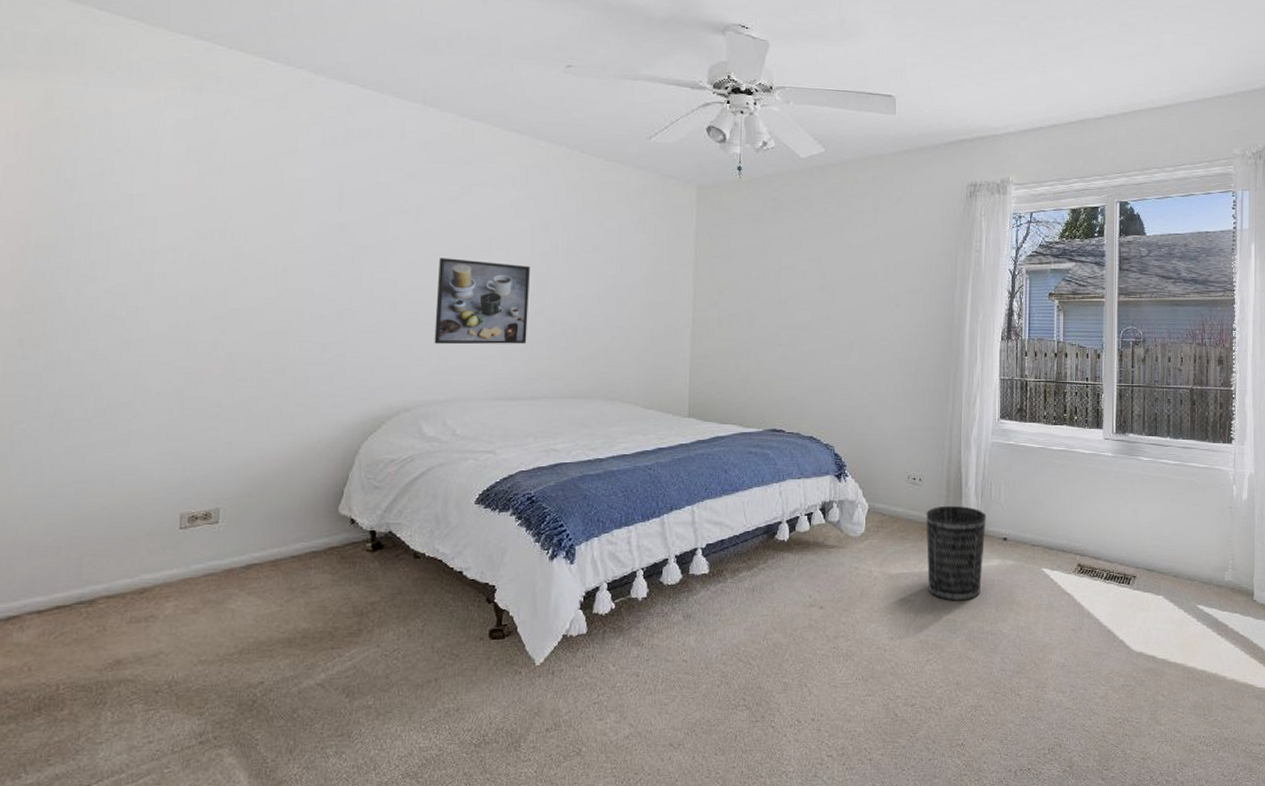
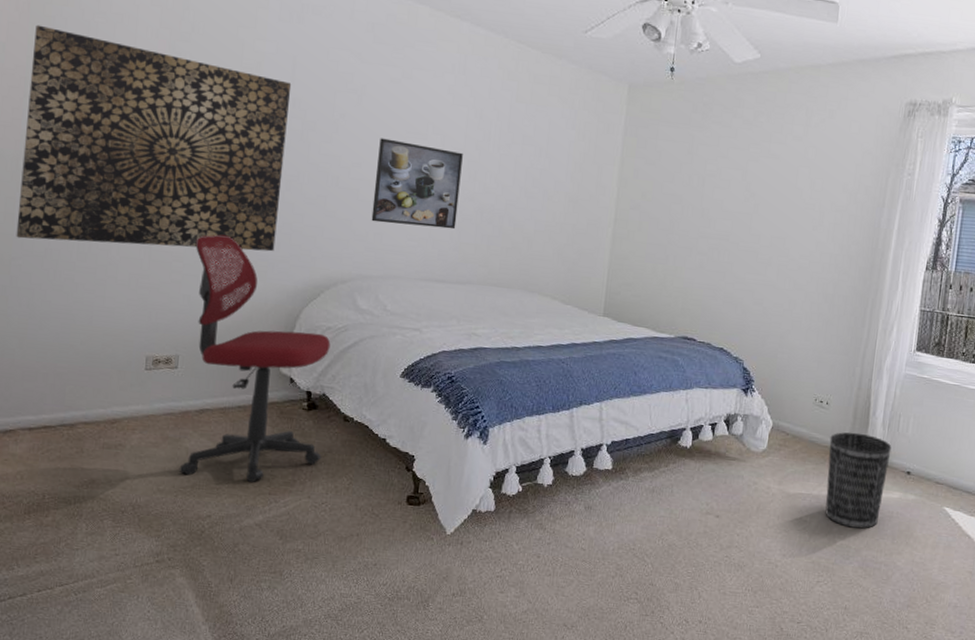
wall art: none [18,167,339,399] -> present [16,25,292,252]
chair: none [223,373,395,640] -> present [179,234,331,483]

